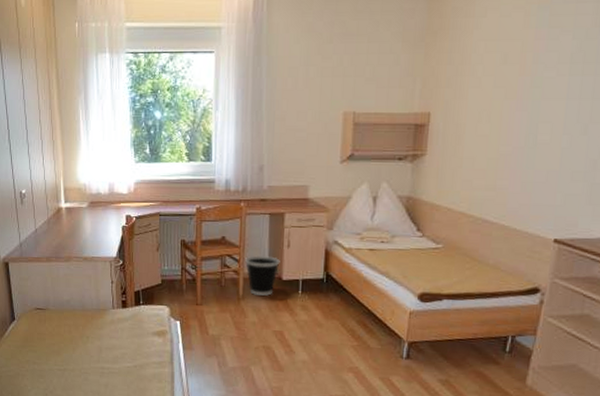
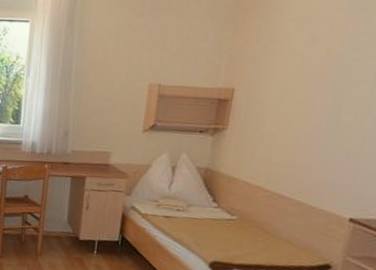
wastebasket: present [245,255,280,296] -> none [45,215,79,254]

